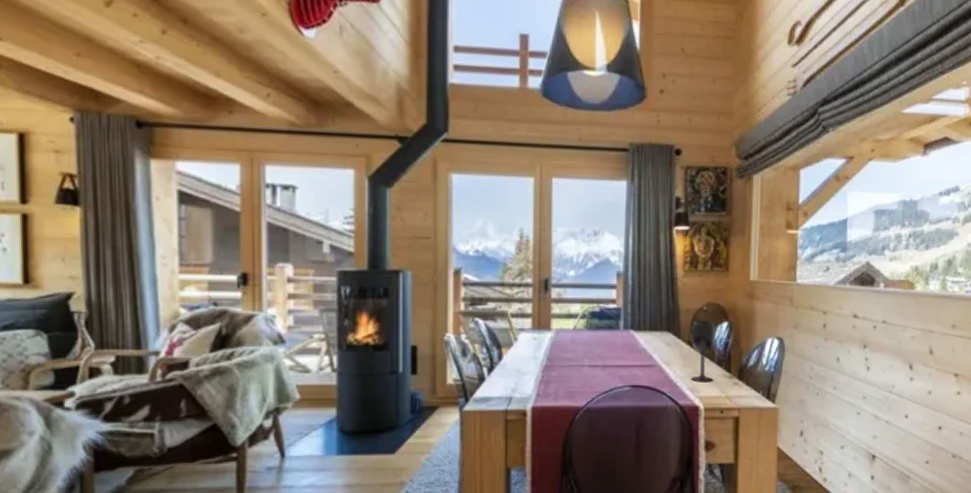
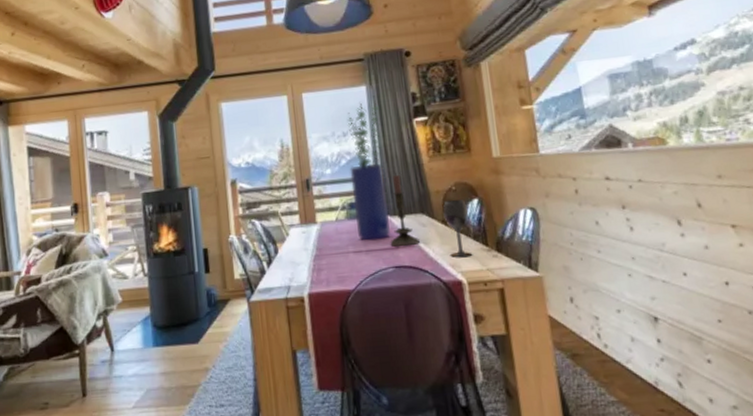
vase: none [595,198,637,355] -> present [347,101,392,241]
candle: none [630,284,661,365] -> present [390,173,420,248]

